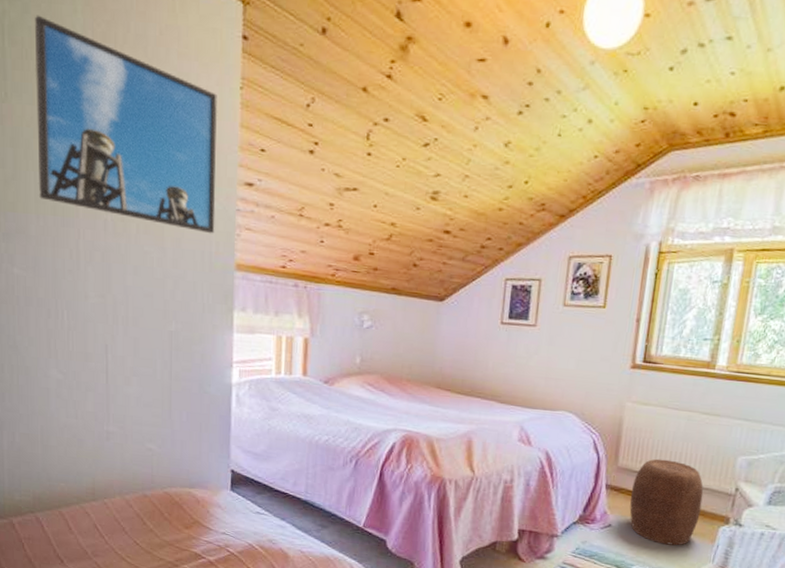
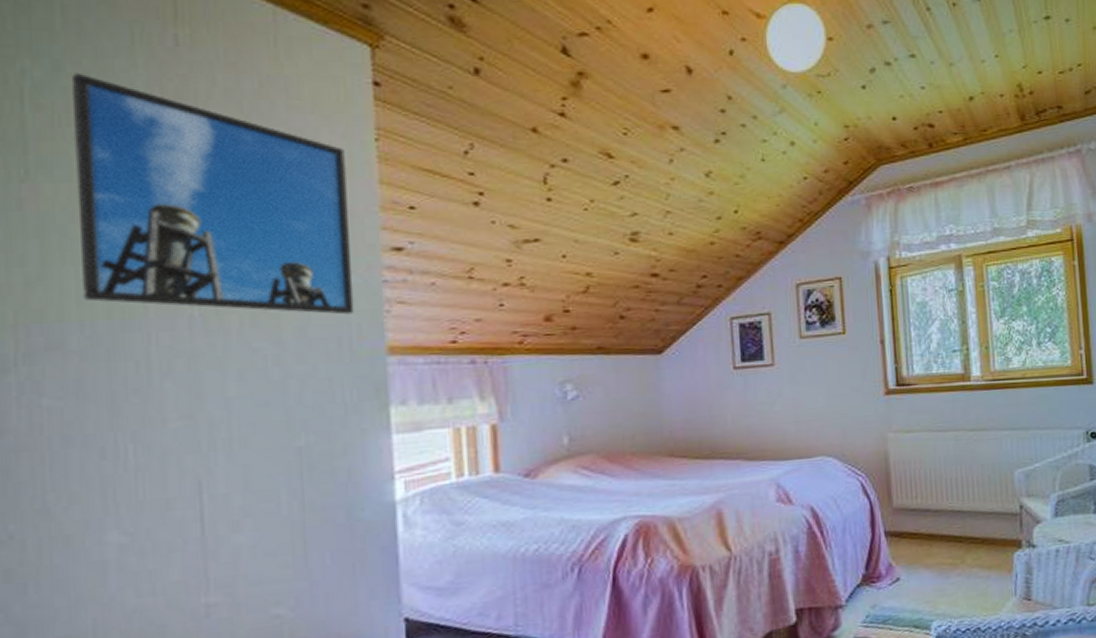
stool: present [629,458,704,546] -> none [913,488,991,588]

